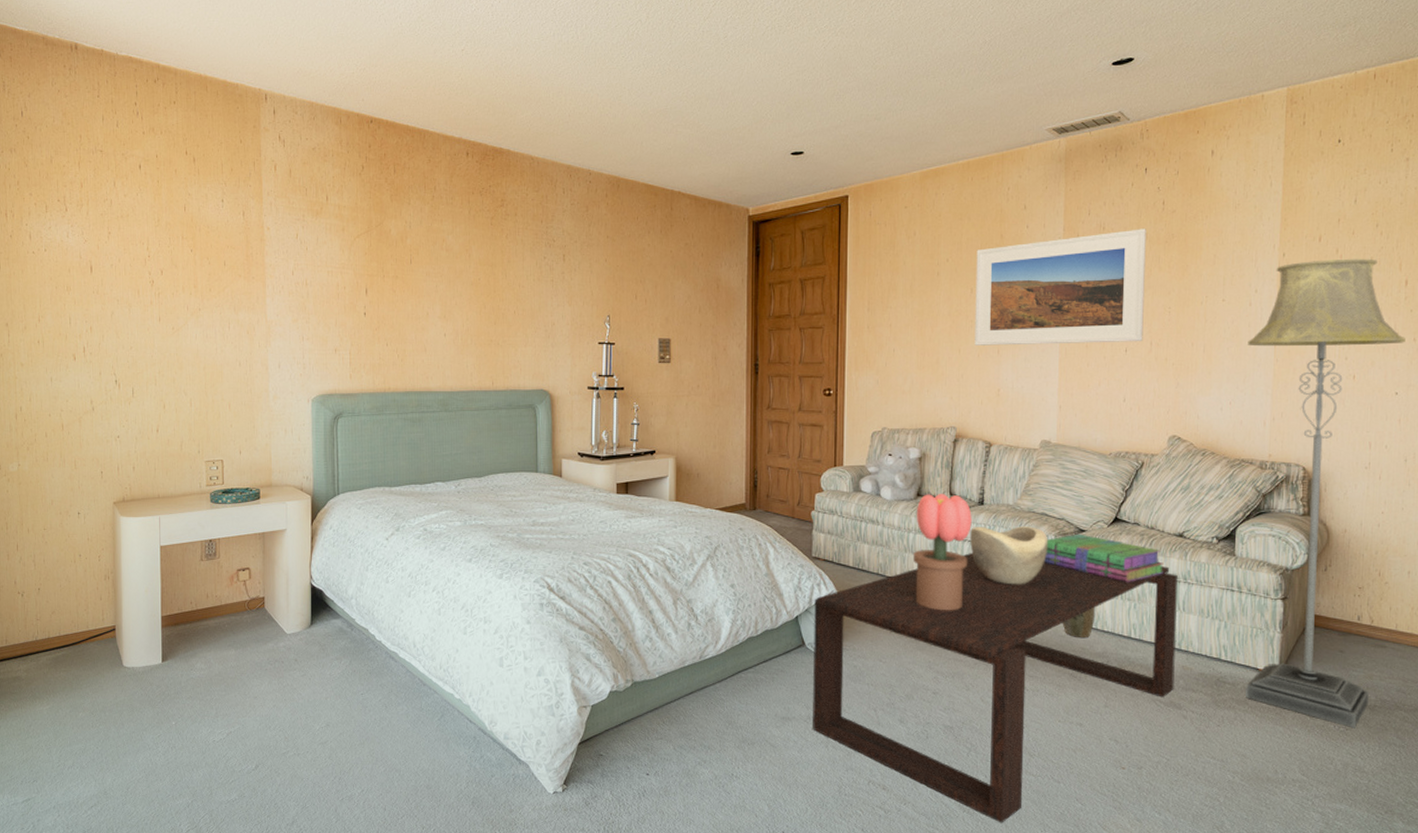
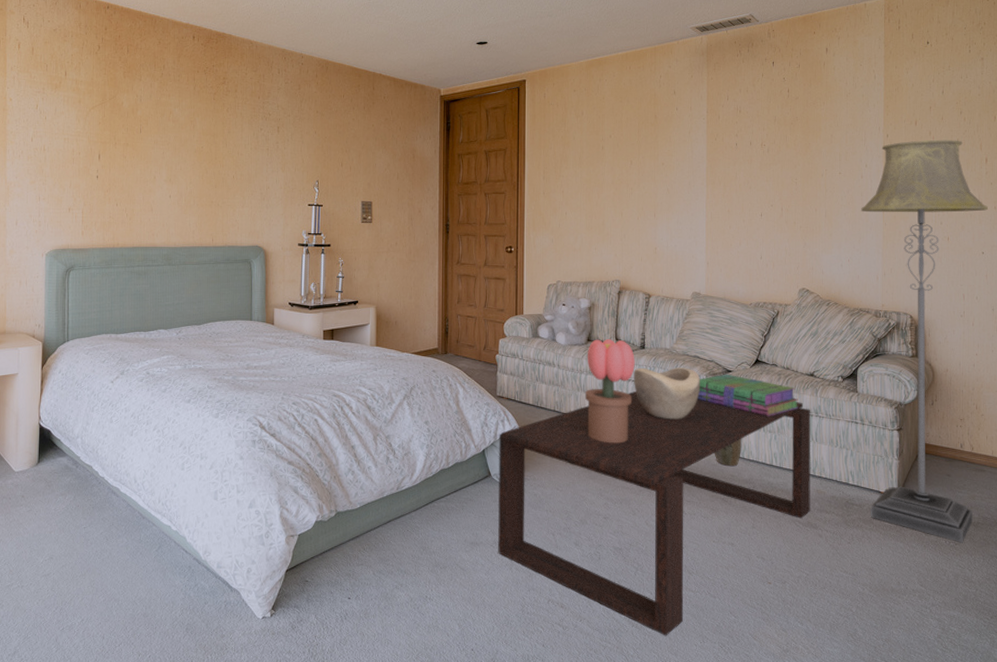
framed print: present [974,229,1146,346] -> none [634,112,775,210]

